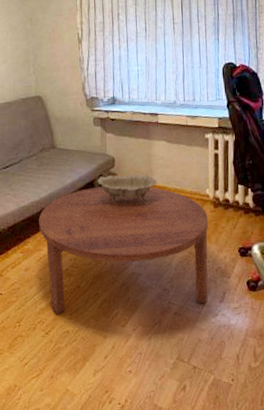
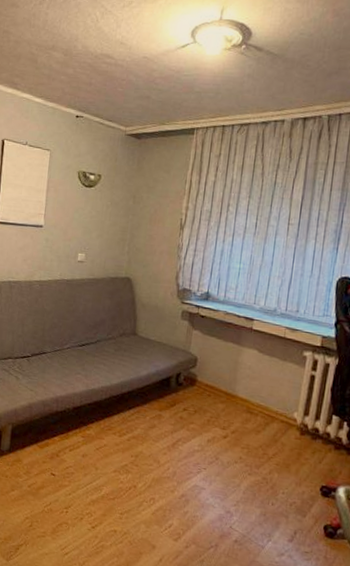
coffee table: present [39,186,208,314] -> none [102,384,291,539]
decorative bowl: present [97,174,158,205] -> none [174,374,241,415]

